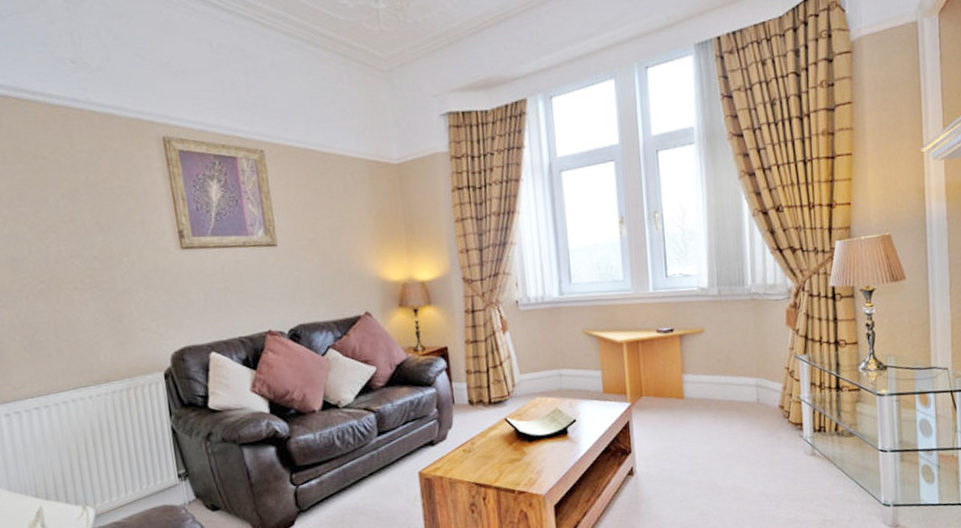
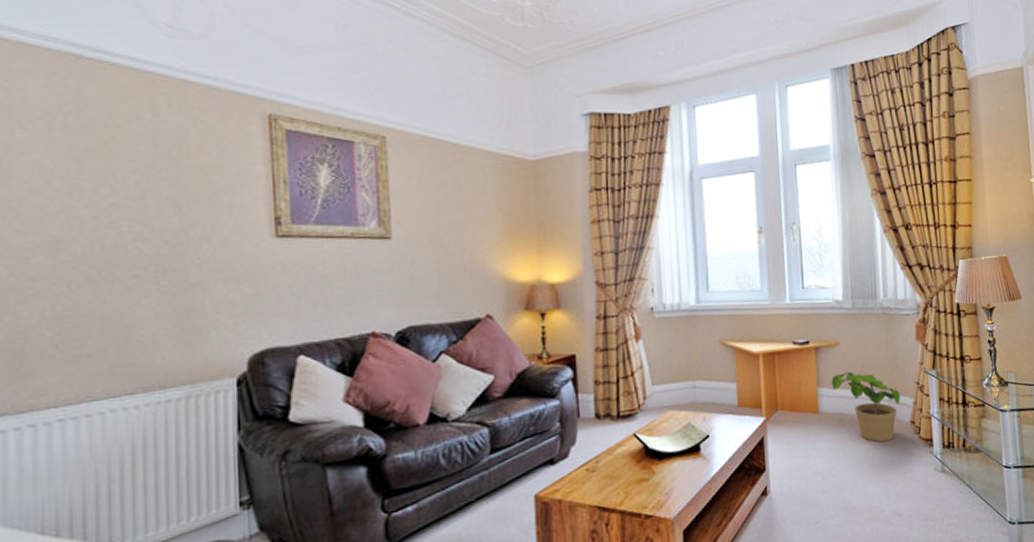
potted plant: none [697,357,769,426] -> present [831,371,901,442]

